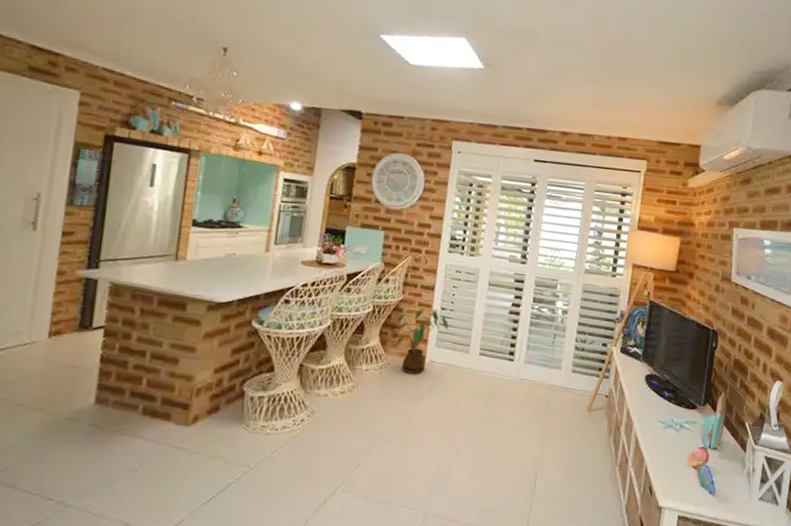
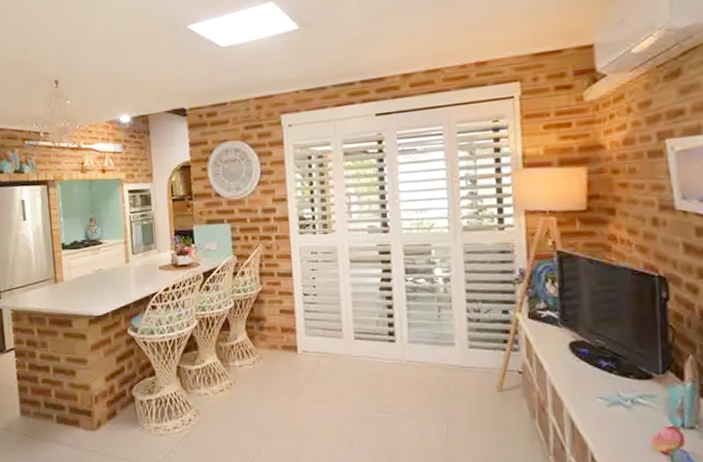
house plant: present [396,308,449,374] -> none [260,296,316,366]

